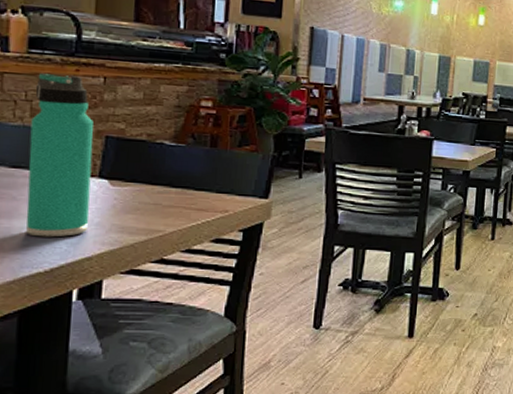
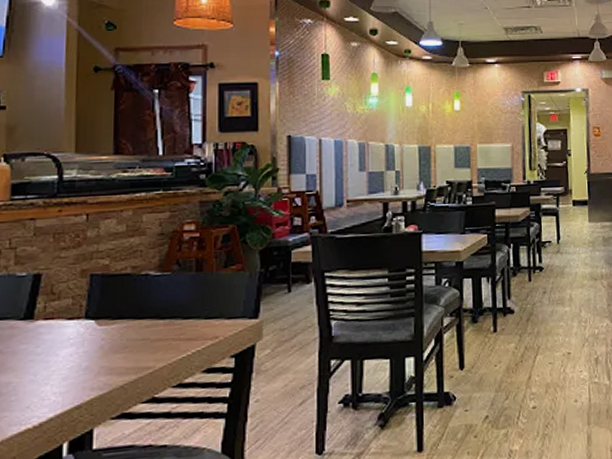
thermos bottle: present [26,73,94,238] -> none [13,217,78,391]

